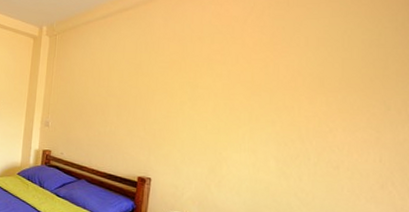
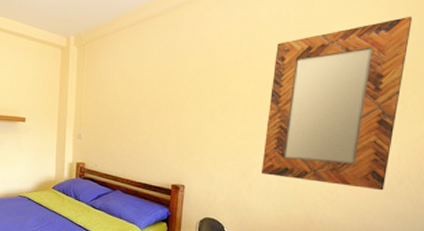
home mirror: none [231,15,394,195] -> present [261,16,412,191]

